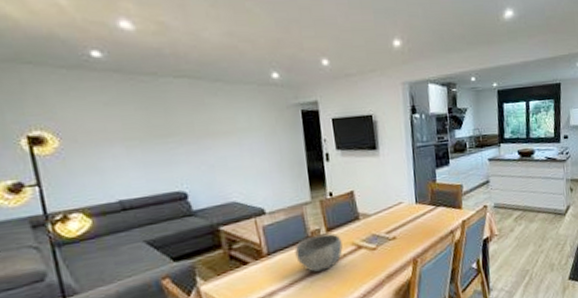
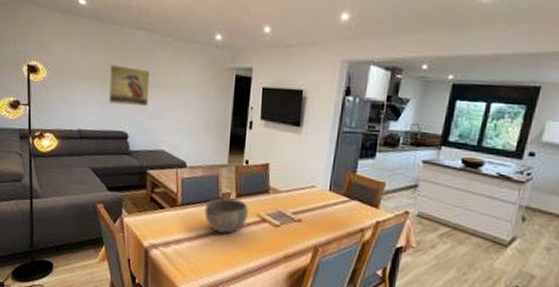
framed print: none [149,119,207,165] -> present [108,64,149,107]

